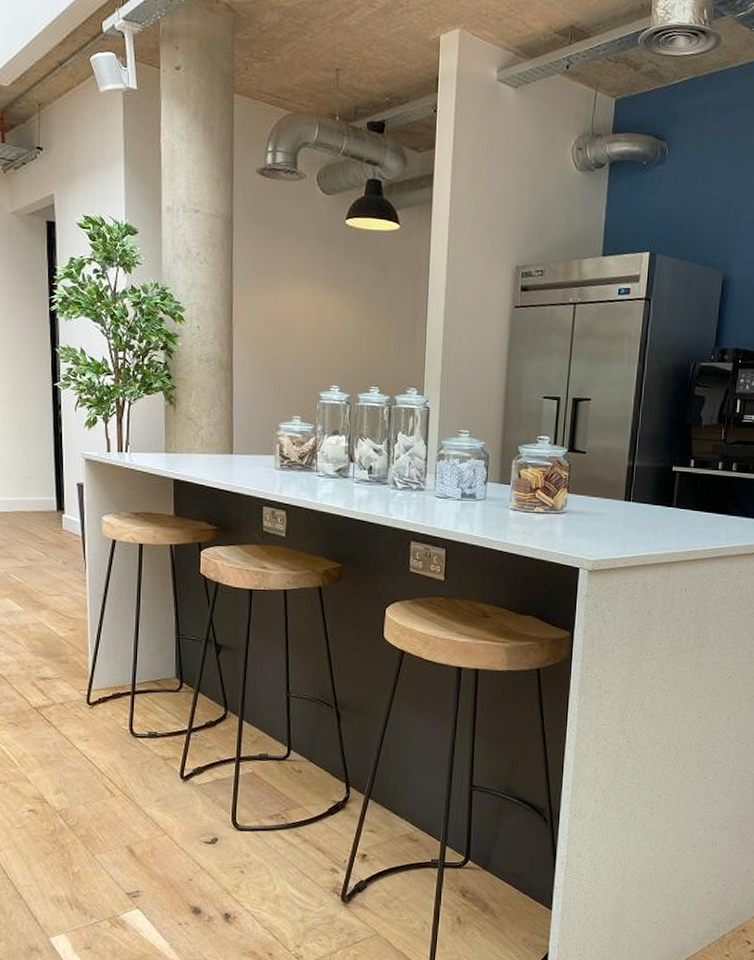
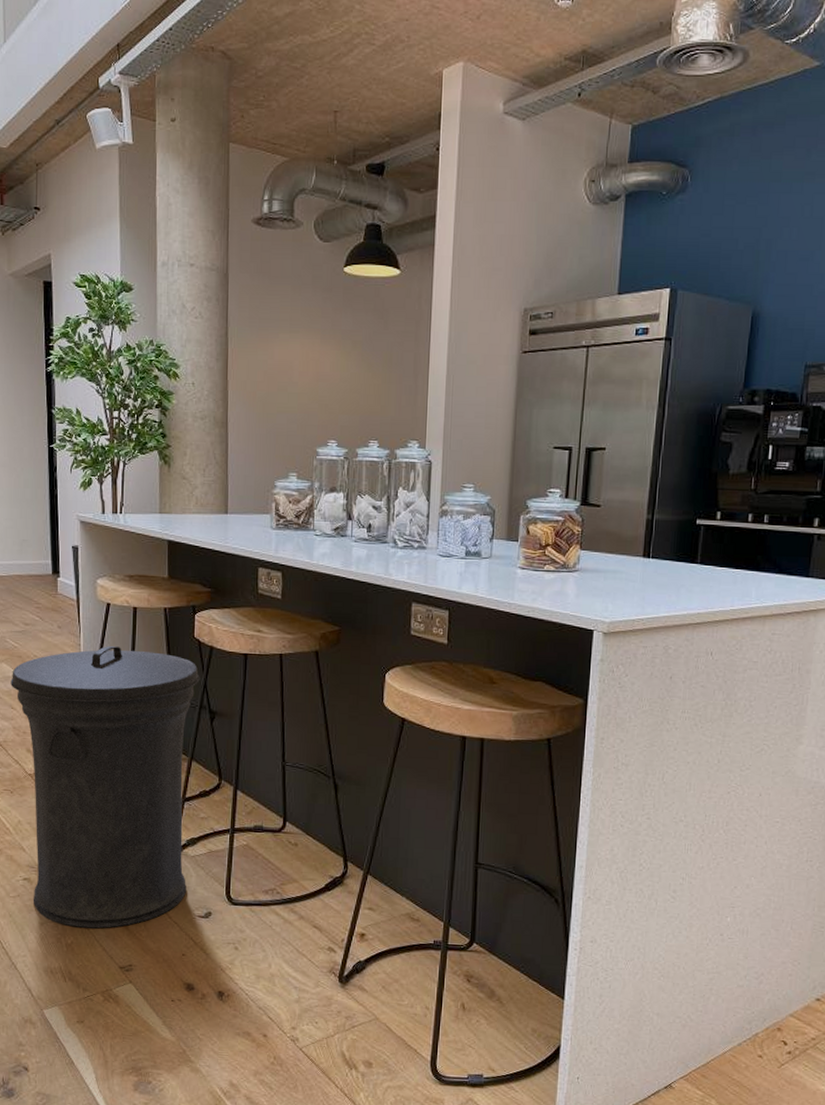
trash can: none [15,582,206,857] -> present [10,646,200,929]

